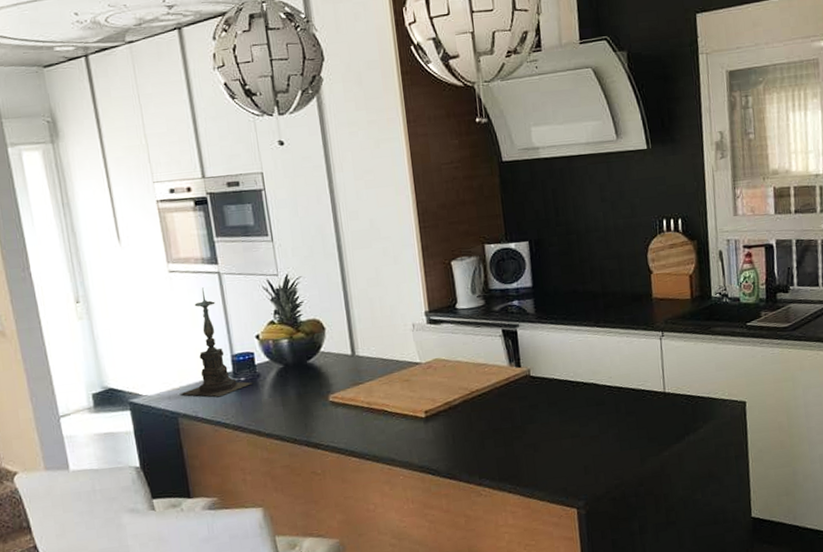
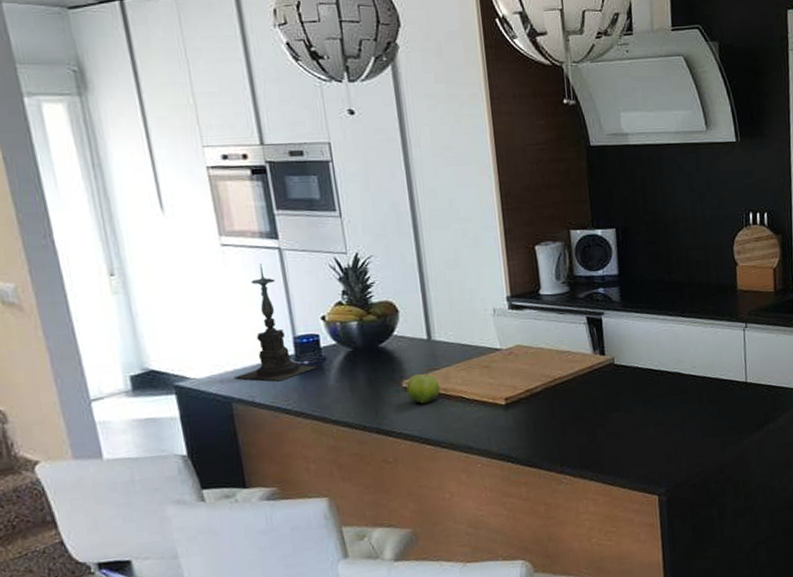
fruit: none [333,386,364,418] -> present [406,371,441,405]

